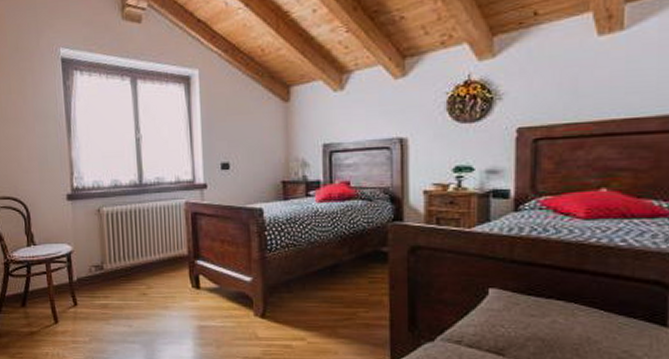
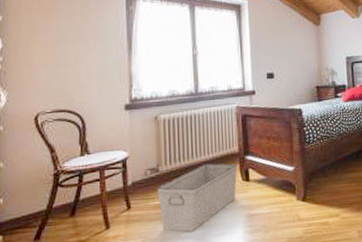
storage bin: none [102,265,187,336] -> present [157,163,238,232]

